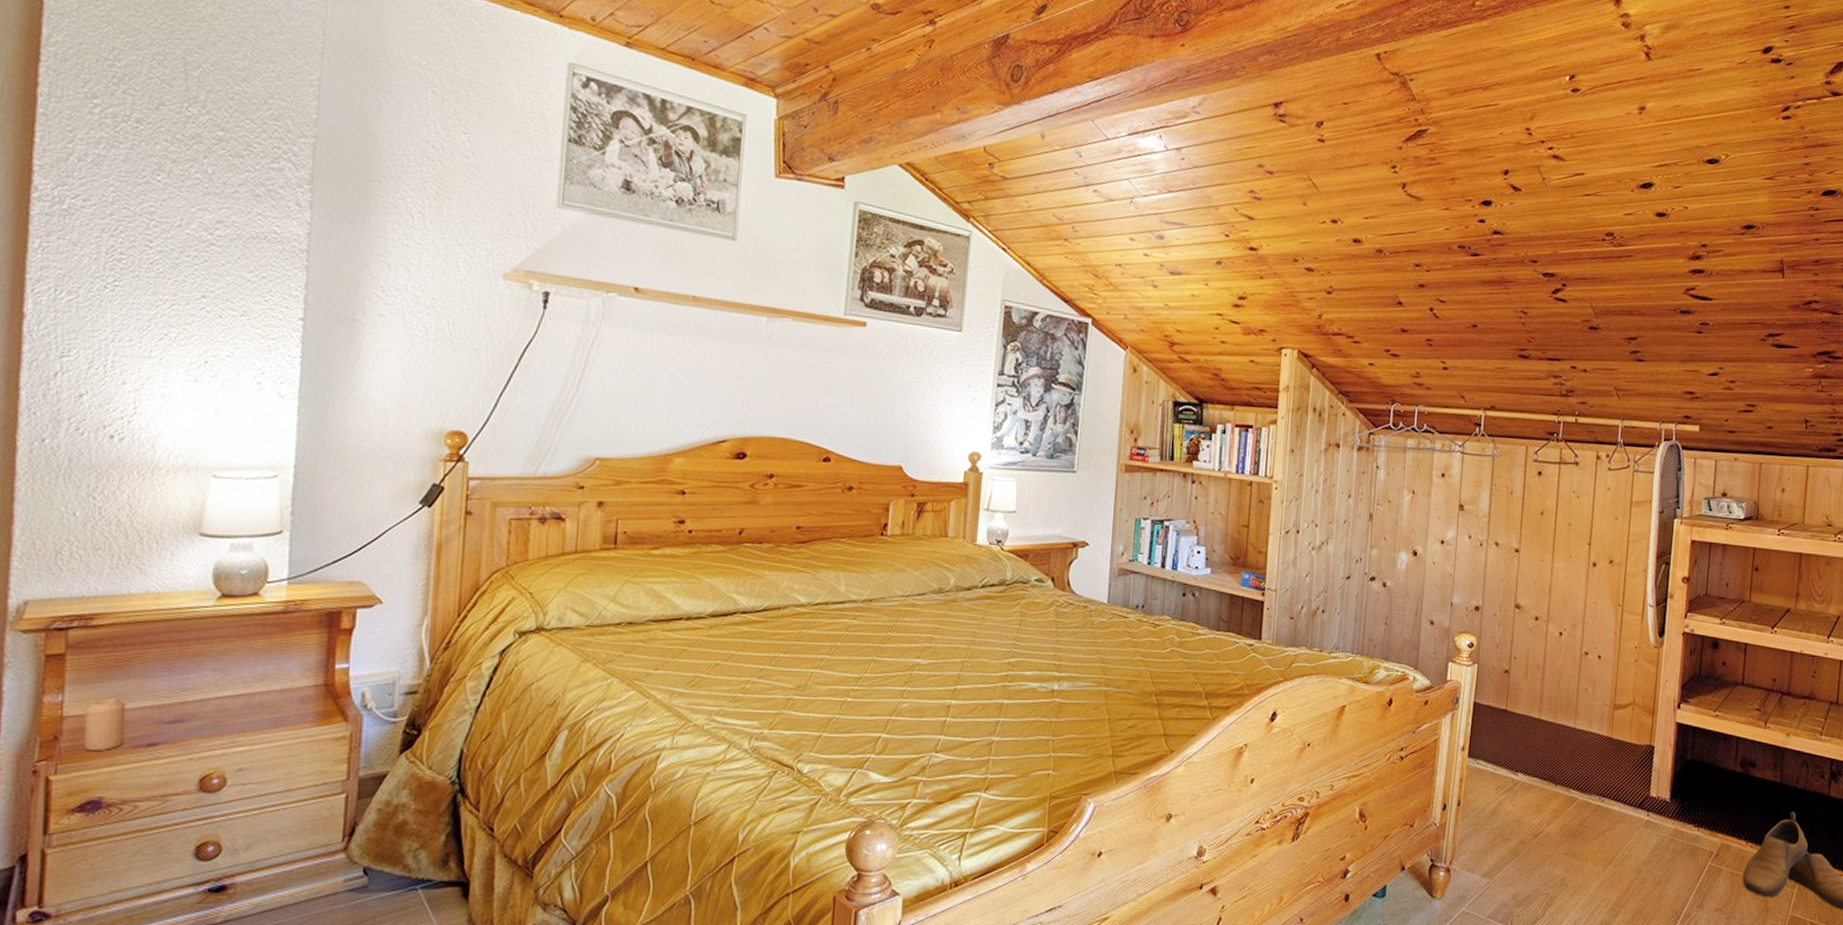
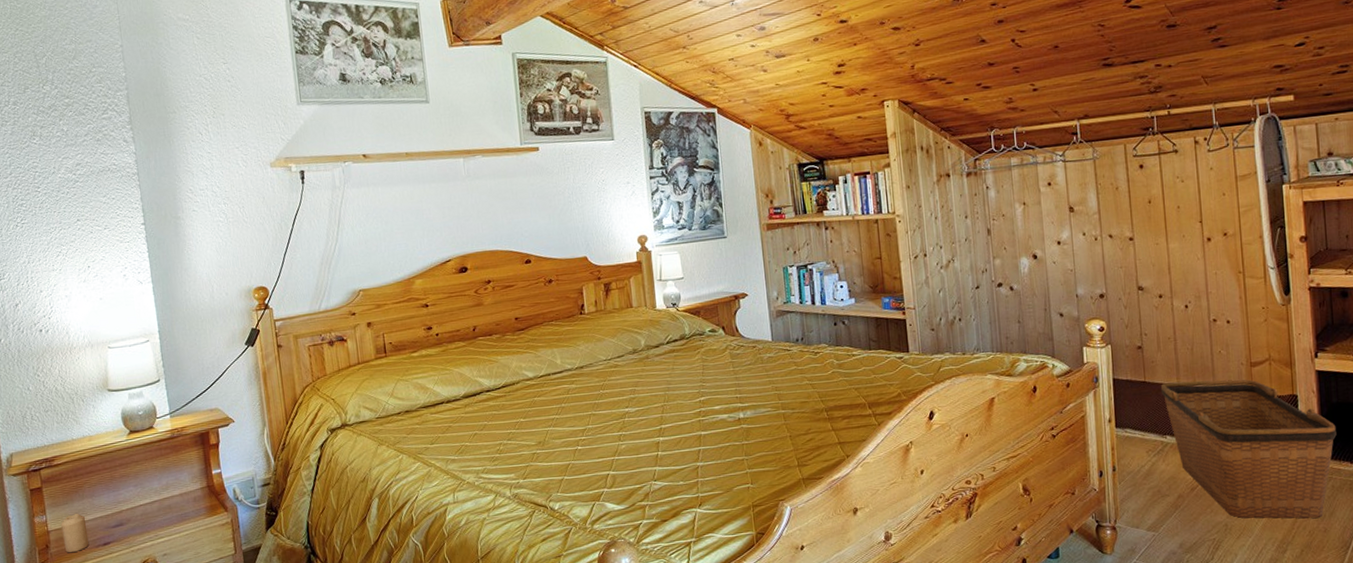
bicycle basket: none [1520,715,1687,883] -> present [1160,379,1337,519]

